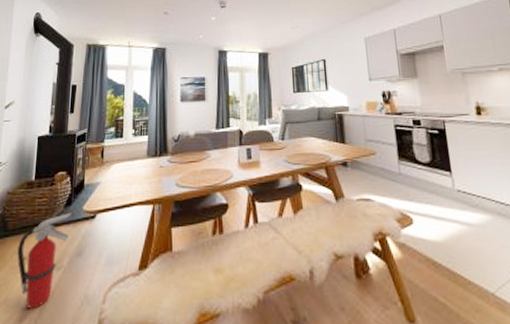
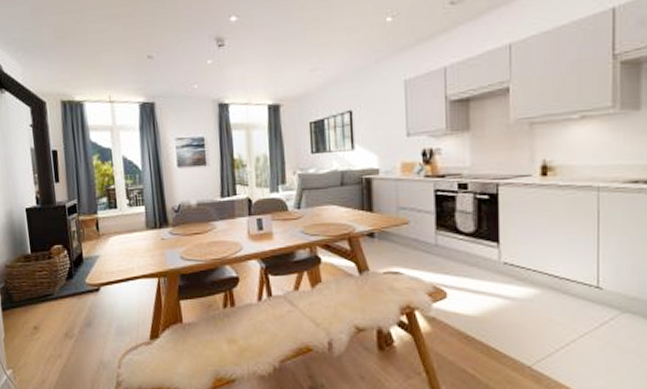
fire extinguisher: present [17,212,71,309] -> none [27,285,76,372]

